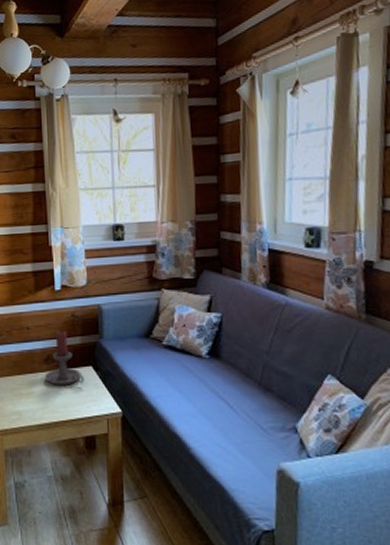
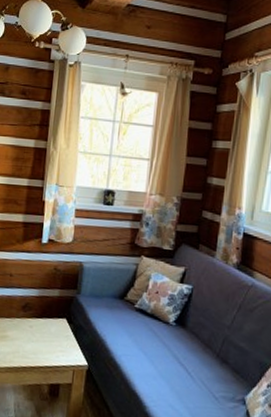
candle holder: present [44,331,84,386] -> none [20,281,58,334]

